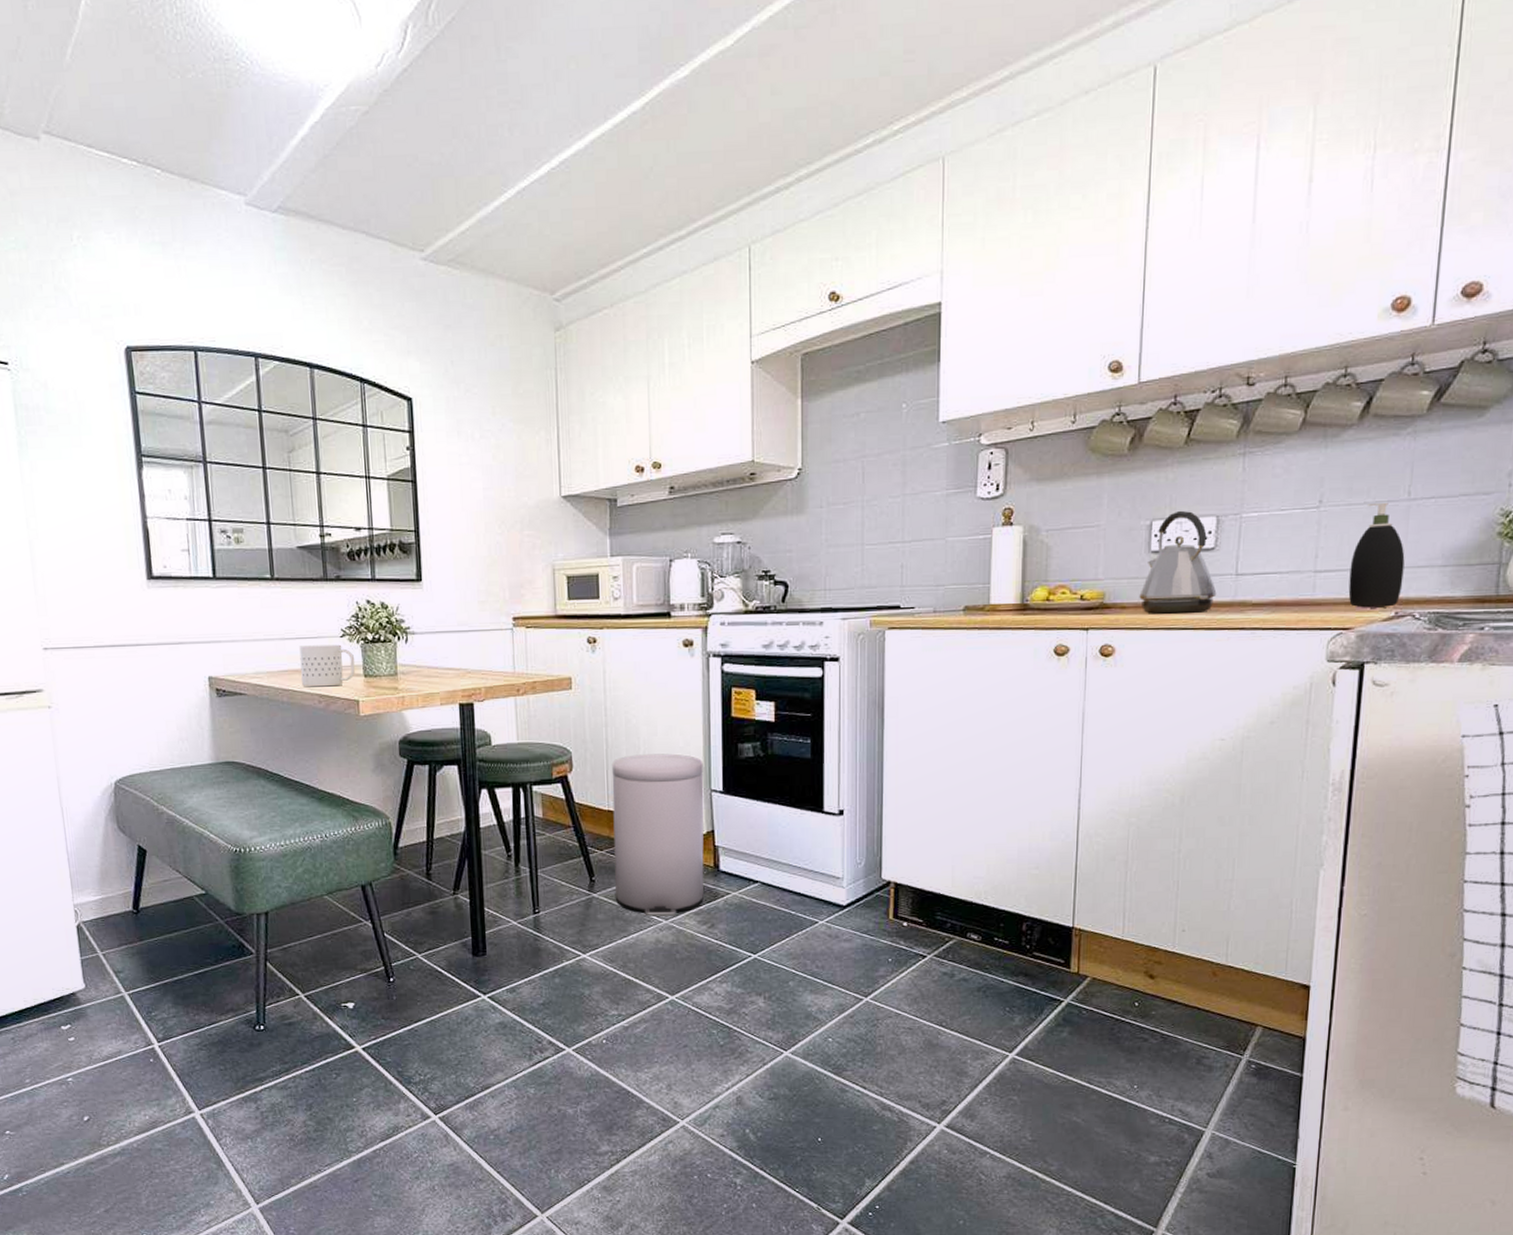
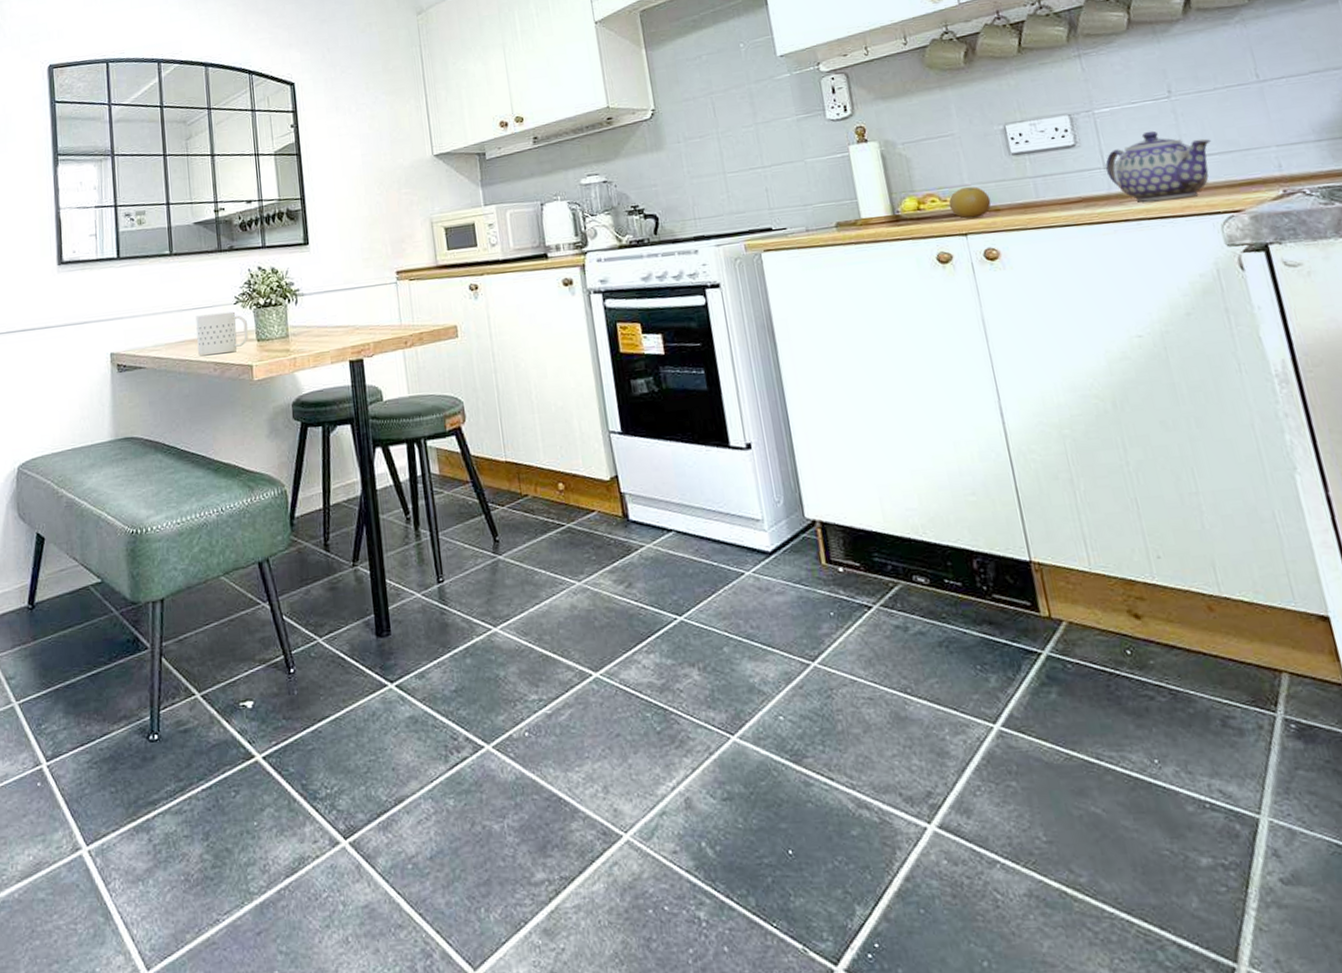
pedal bin: present [611,753,705,917] -> none [504,395,617,579]
fruit: none [1078,582,1119,614] -> present [949,187,991,219]
kettle: present [1139,510,1217,615] -> none [1010,112,1091,215]
teapot: none [1237,540,1345,612] -> present [1105,130,1212,202]
soap dispenser: present [1348,502,1405,608] -> none [1218,86,1283,190]

